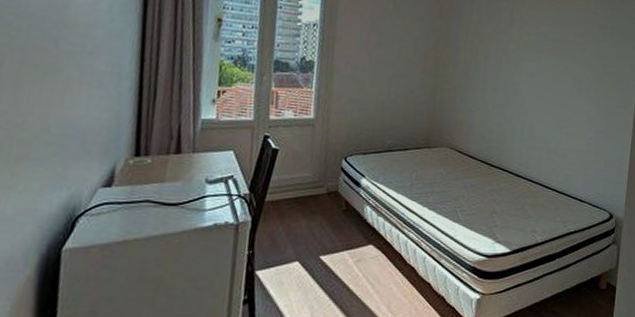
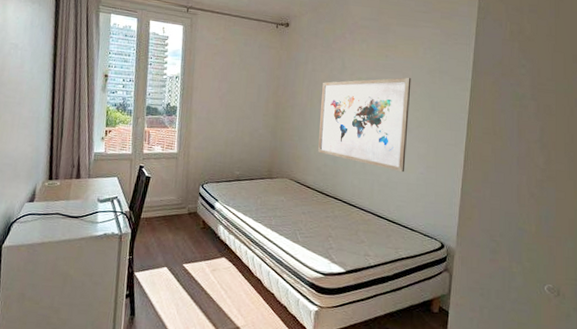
wall art: none [482,33,583,138] -> present [318,77,411,173]

